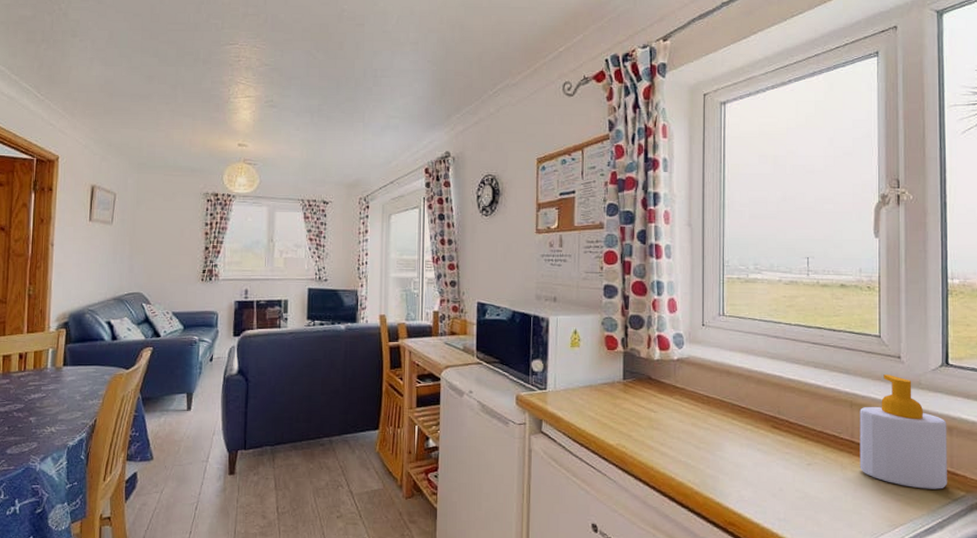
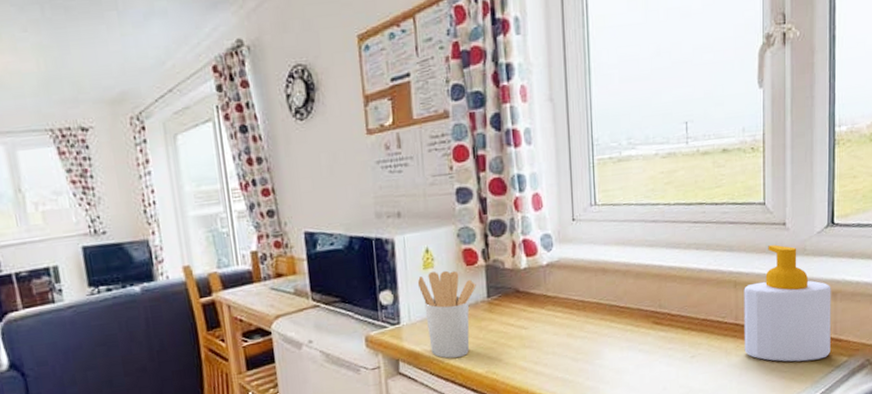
utensil holder: none [564,349,614,428] -> present [417,270,476,359]

